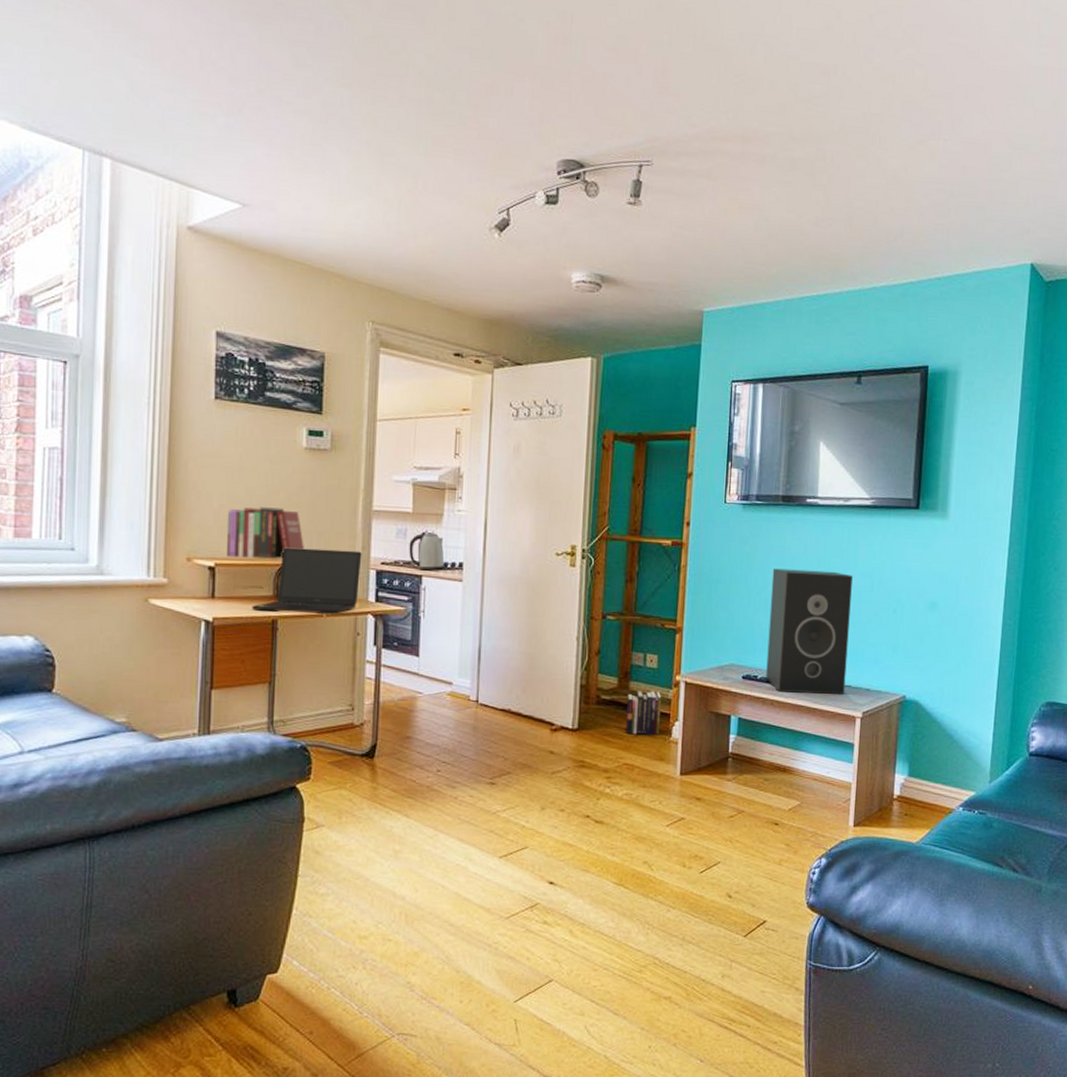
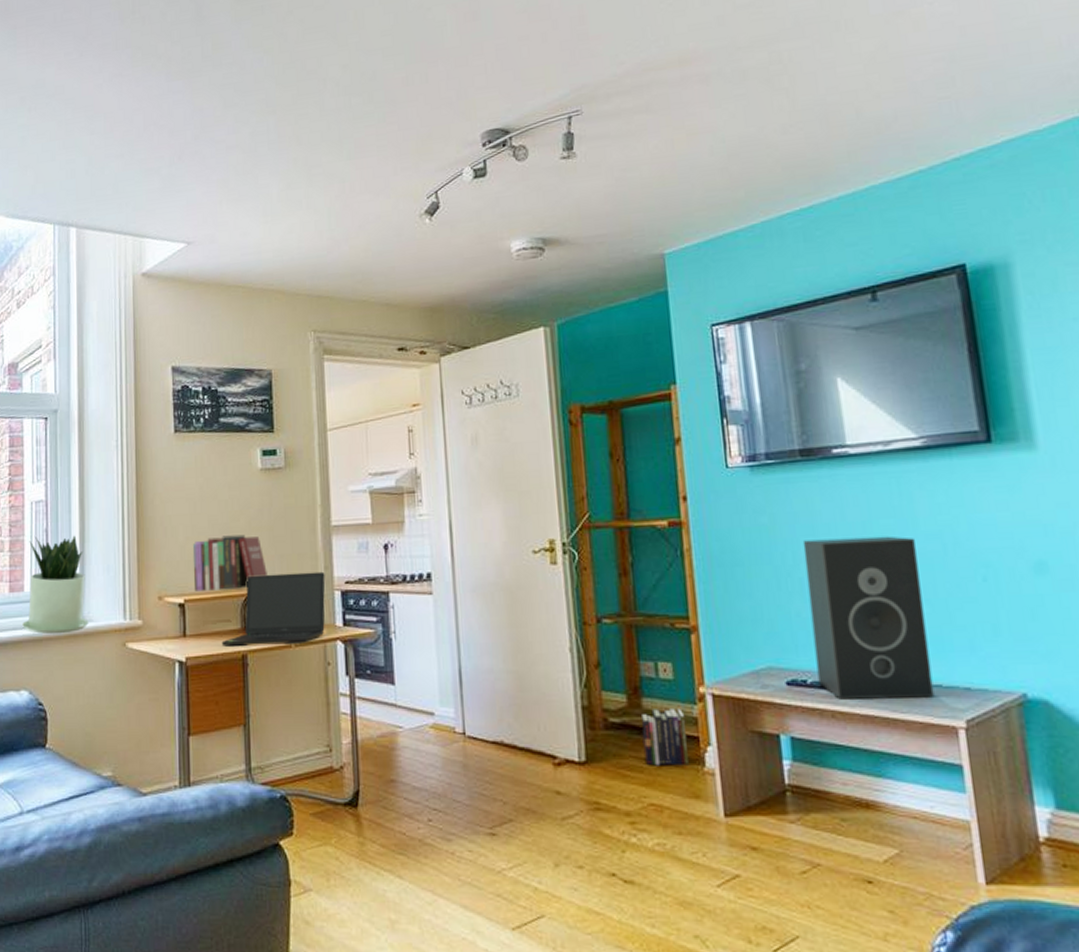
planter: none [29,484,107,585] -> present [22,535,89,635]
kettle: present [409,532,445,571] -> none [372,543,412,586]

